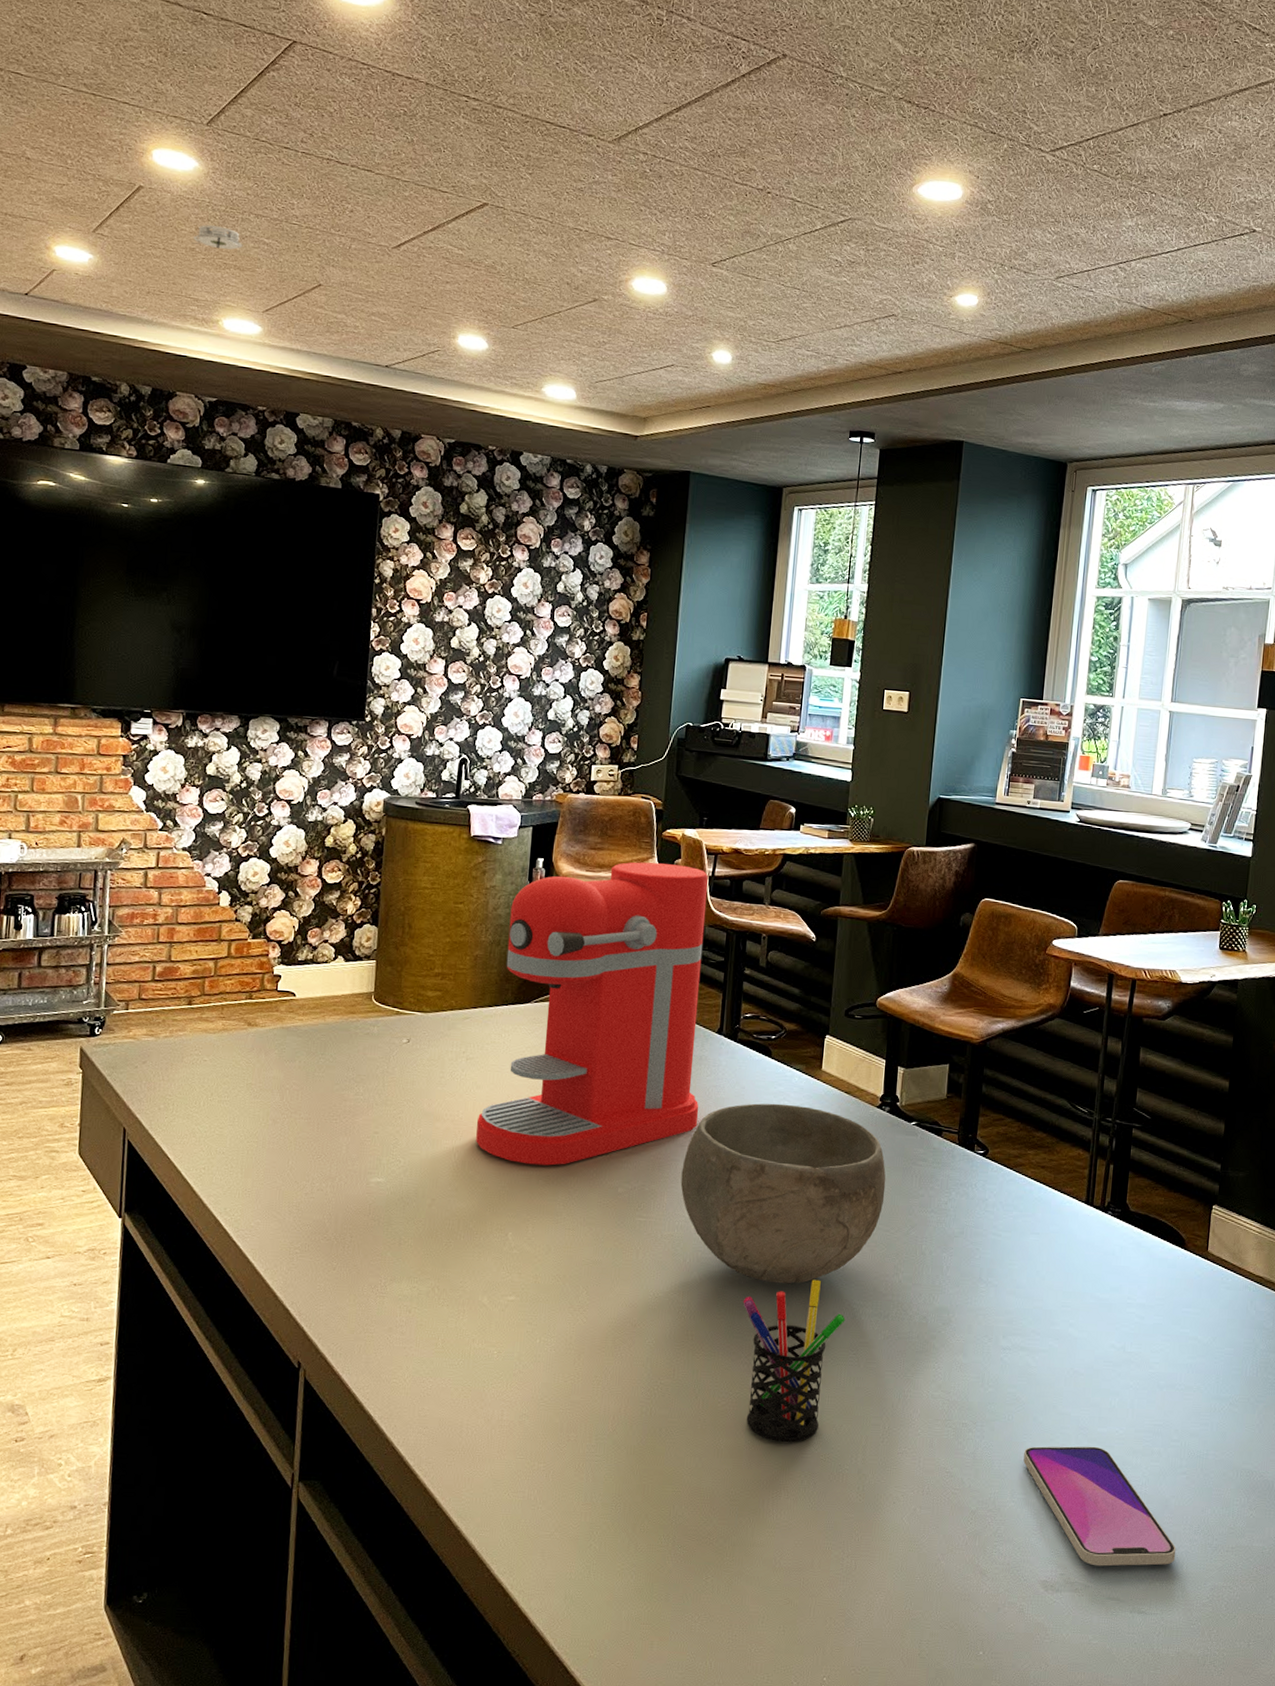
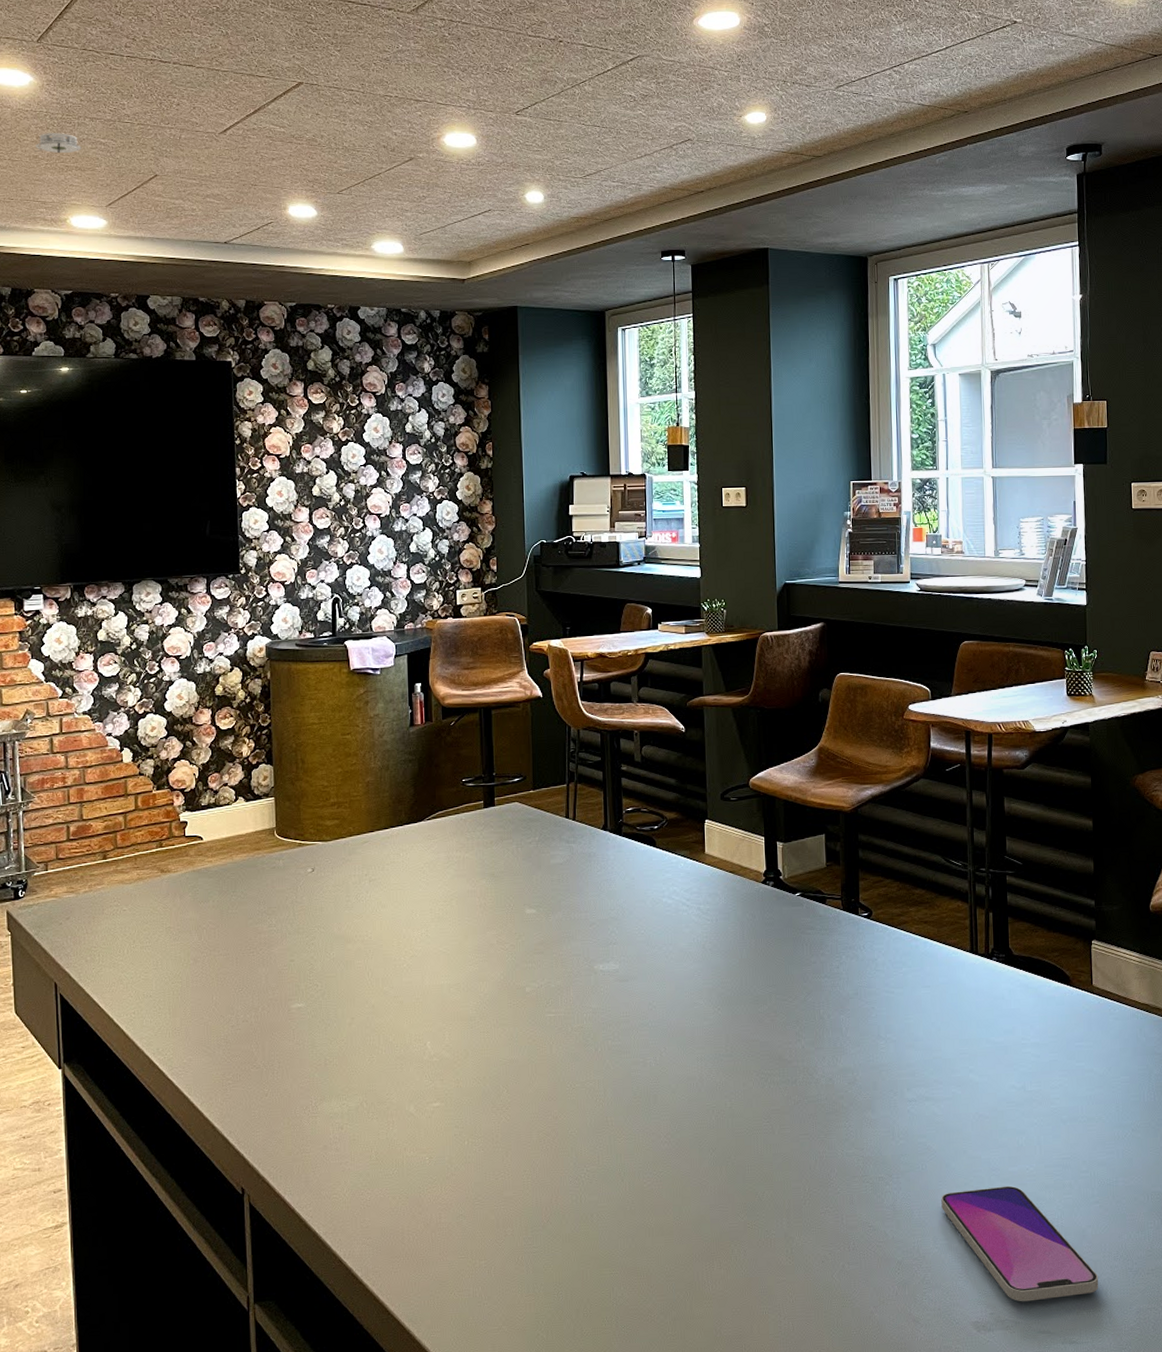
coffee maker: present [476,862,709,1166] -> none [386,674,594,975]
bowl: present [680,1103,886,1284] -> none [584,889,779,1063]
pen holder: present [743,1279,845,1443] -> none [656,1054,755,1216]

